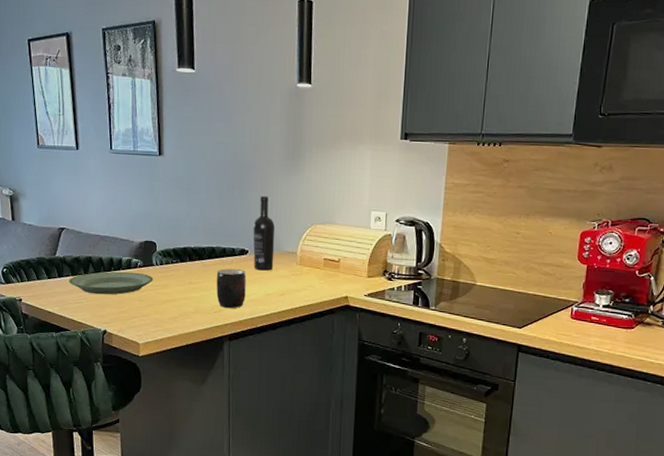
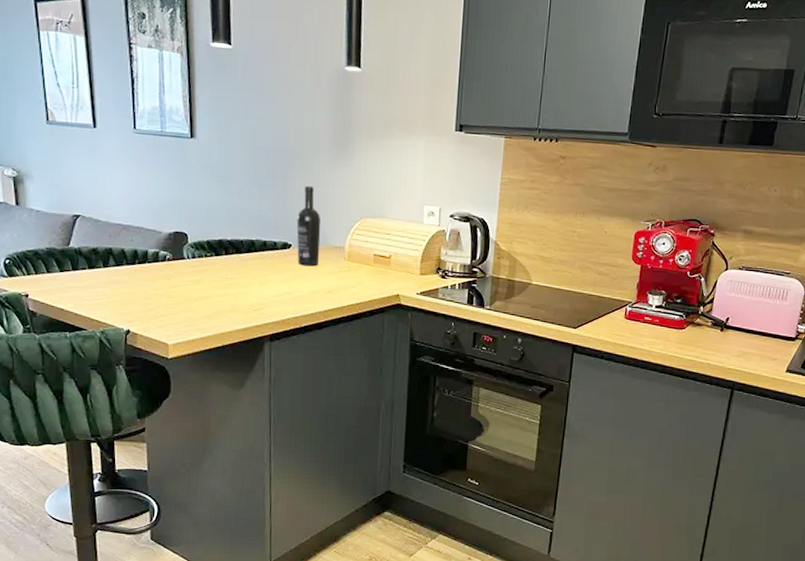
plate: present [69,271,153,295] -> none [85,264,184,291]
mug: present [216,269,246,308] -> none [255,263,289,306]

